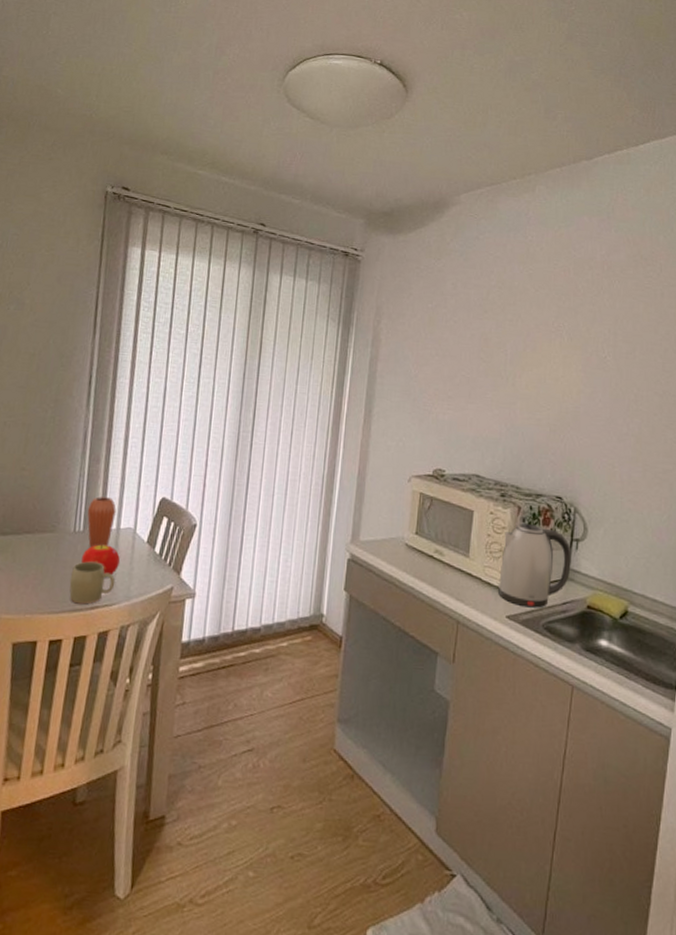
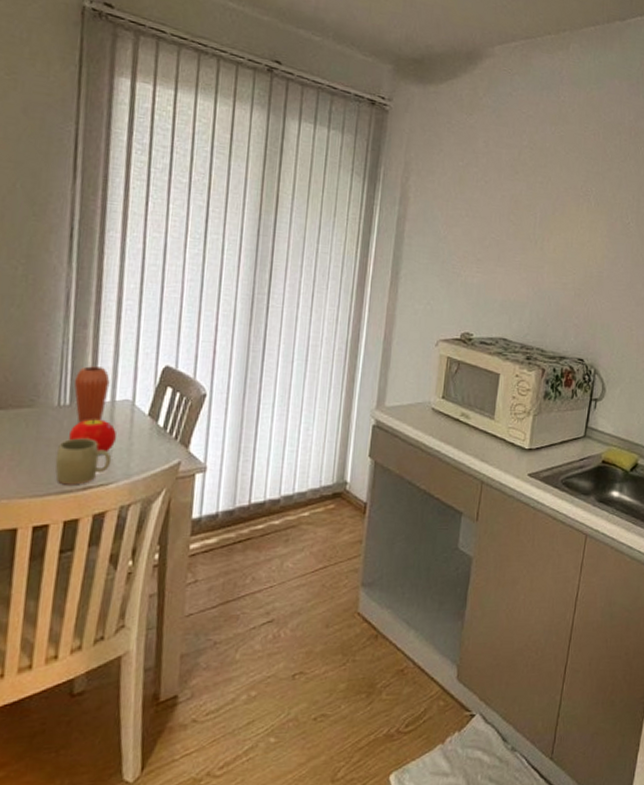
kettle: present [498,524,571,608] -> none [521,385,590,465]

